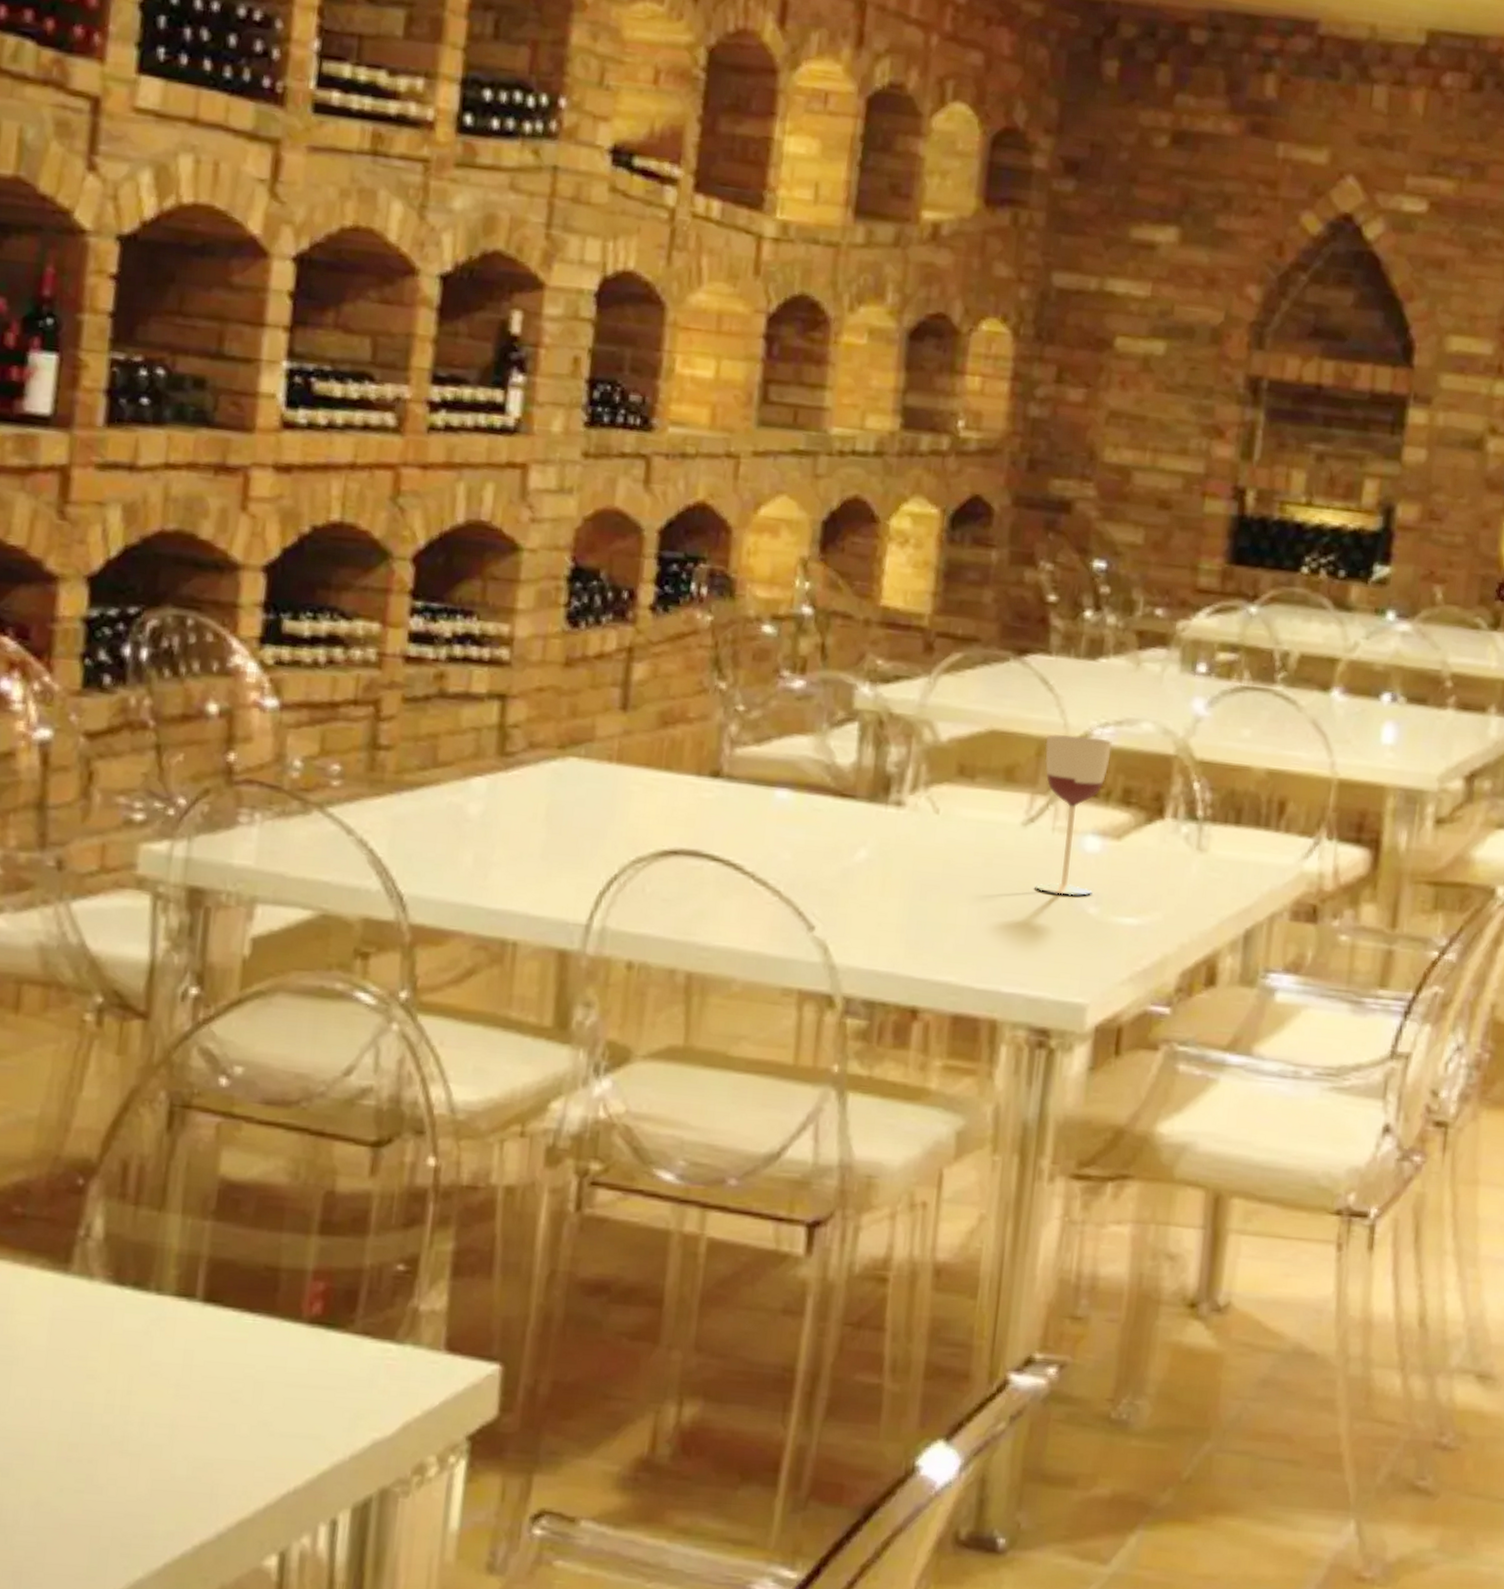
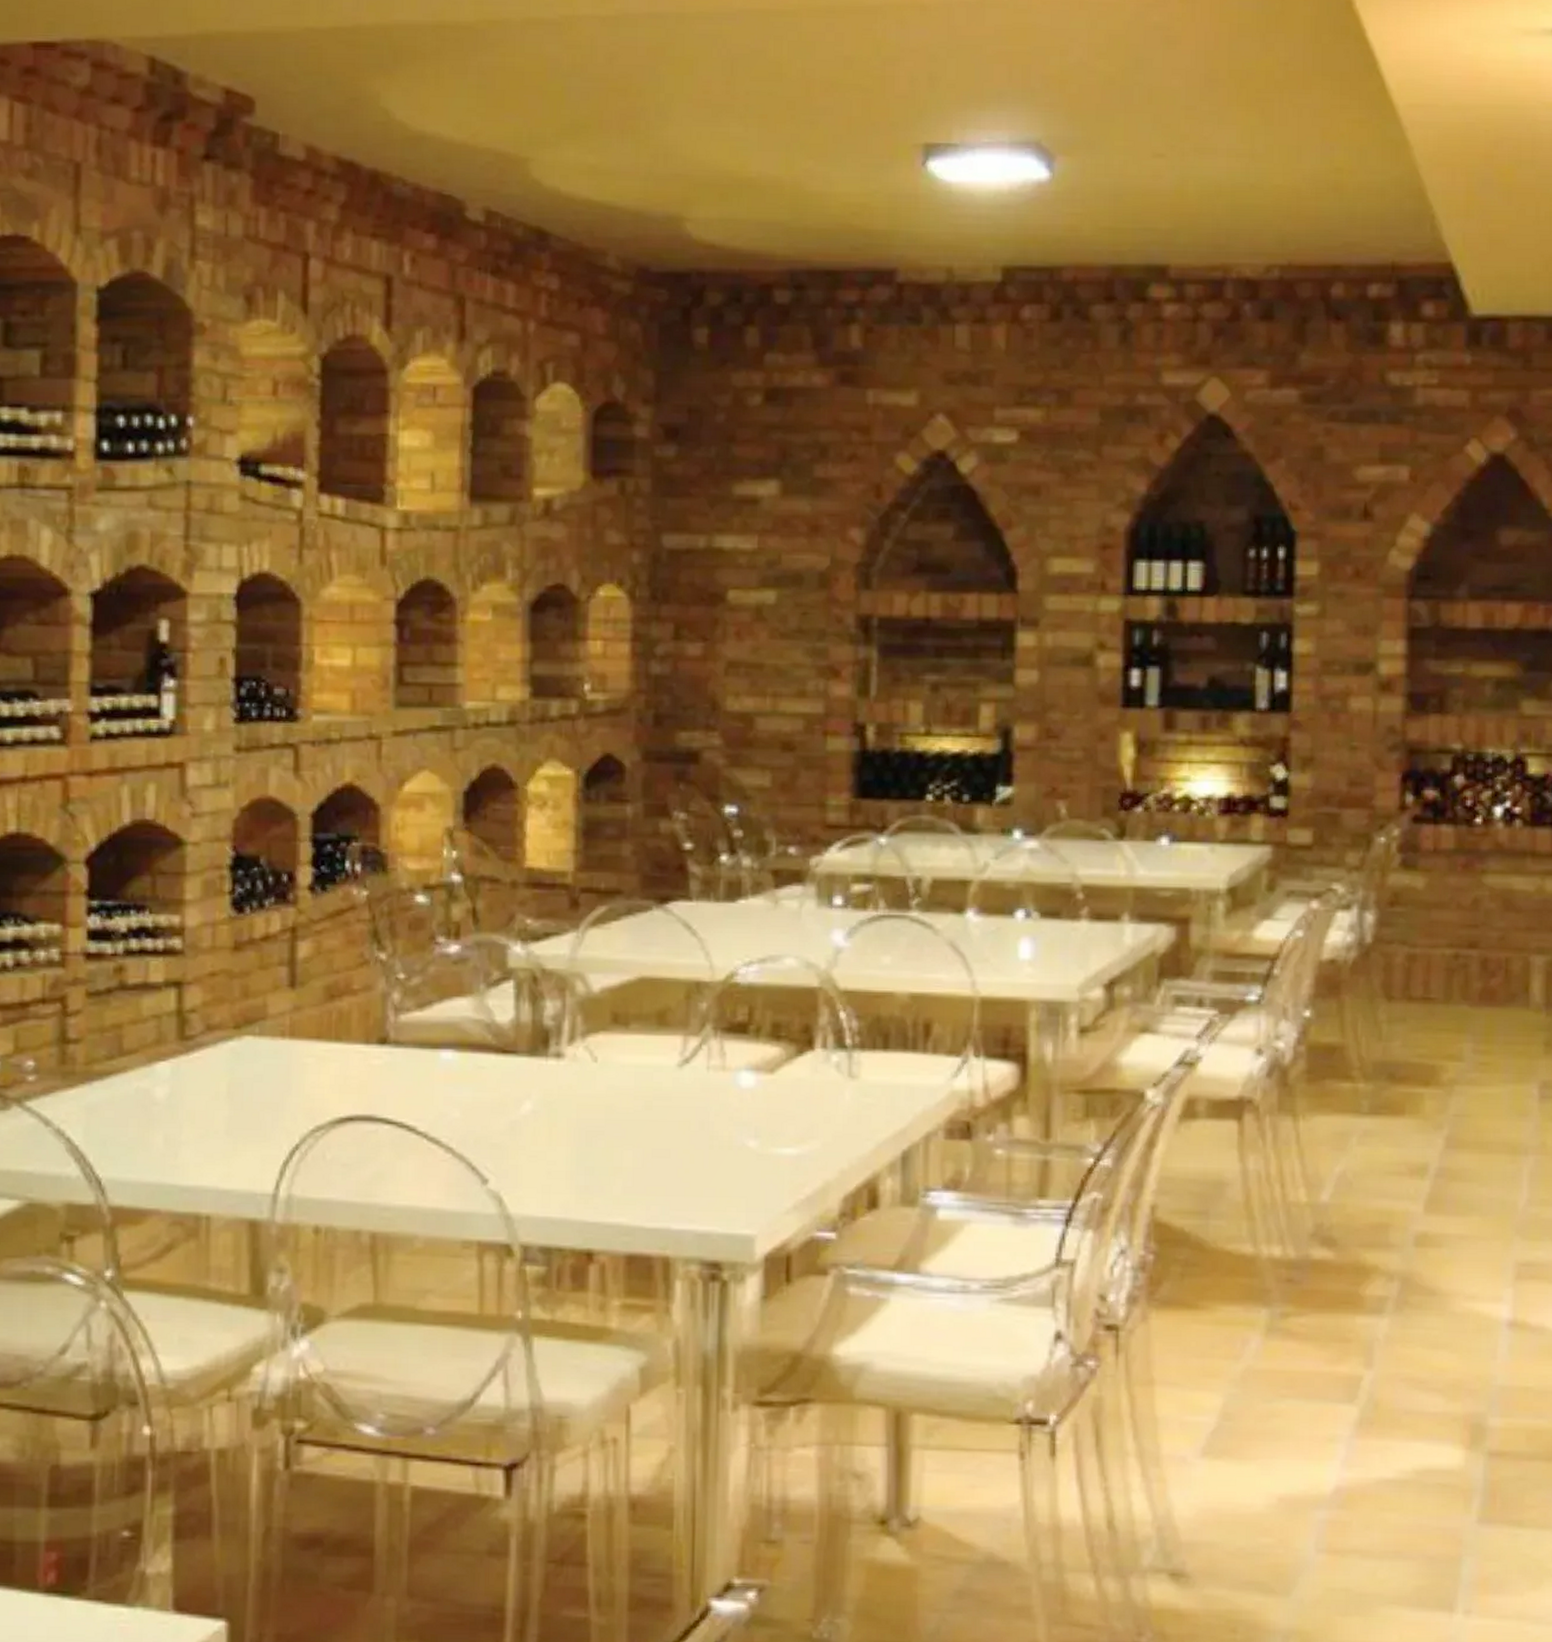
wineglass: present [1035,734,1112,896] -> none [693,976,757,1131]

